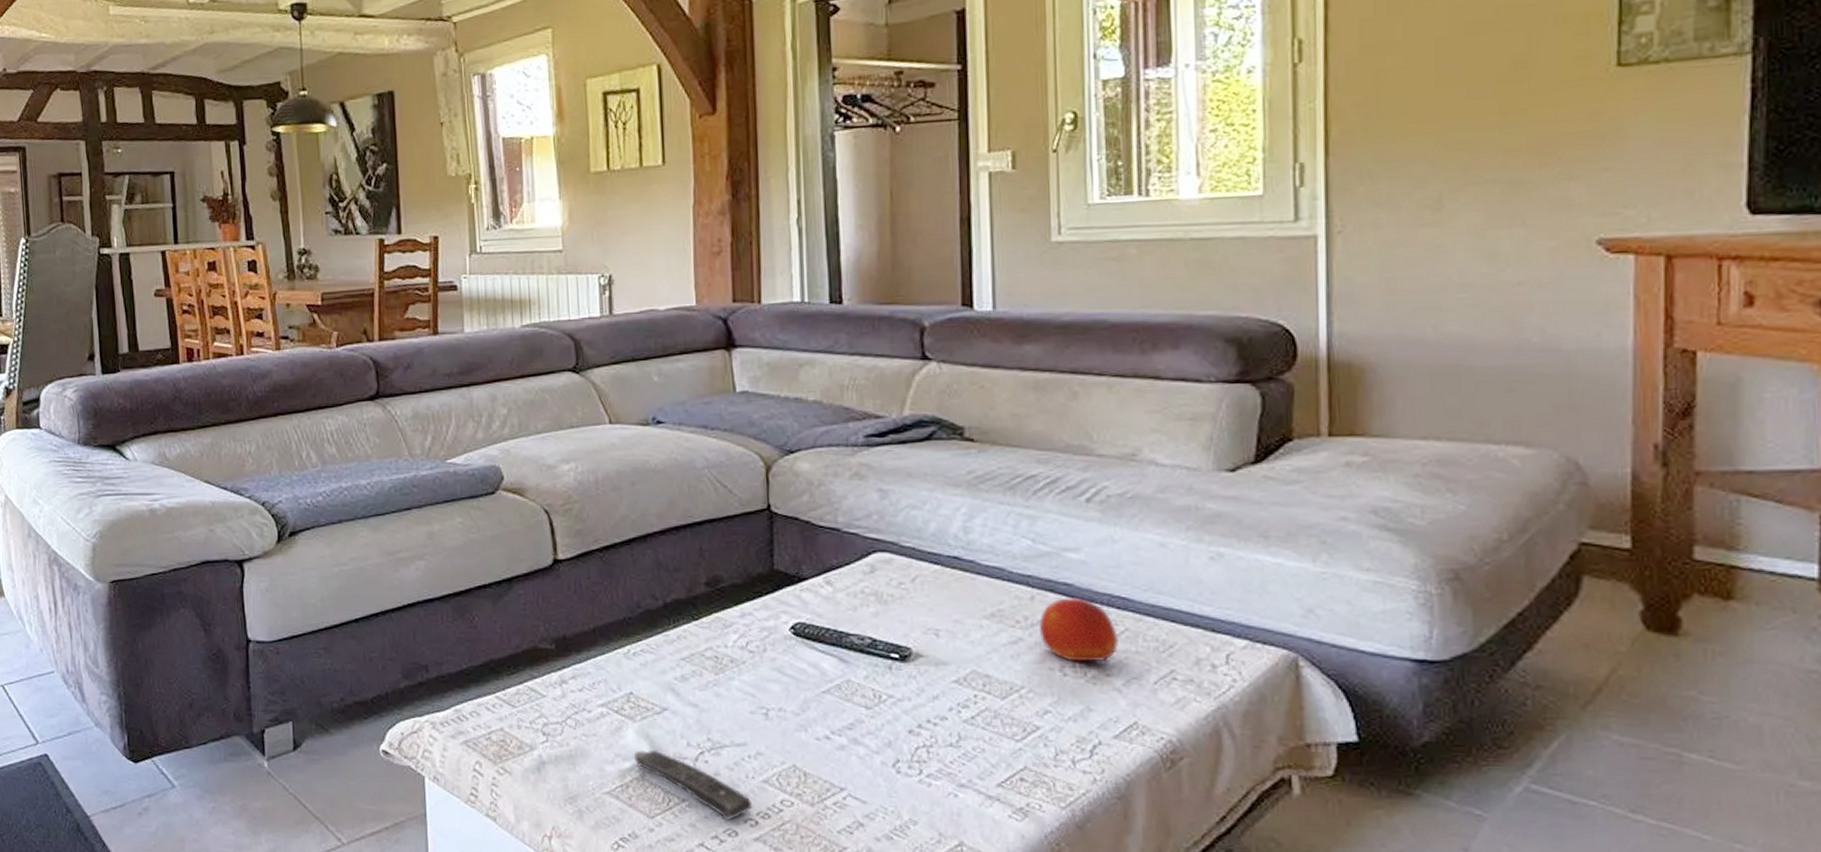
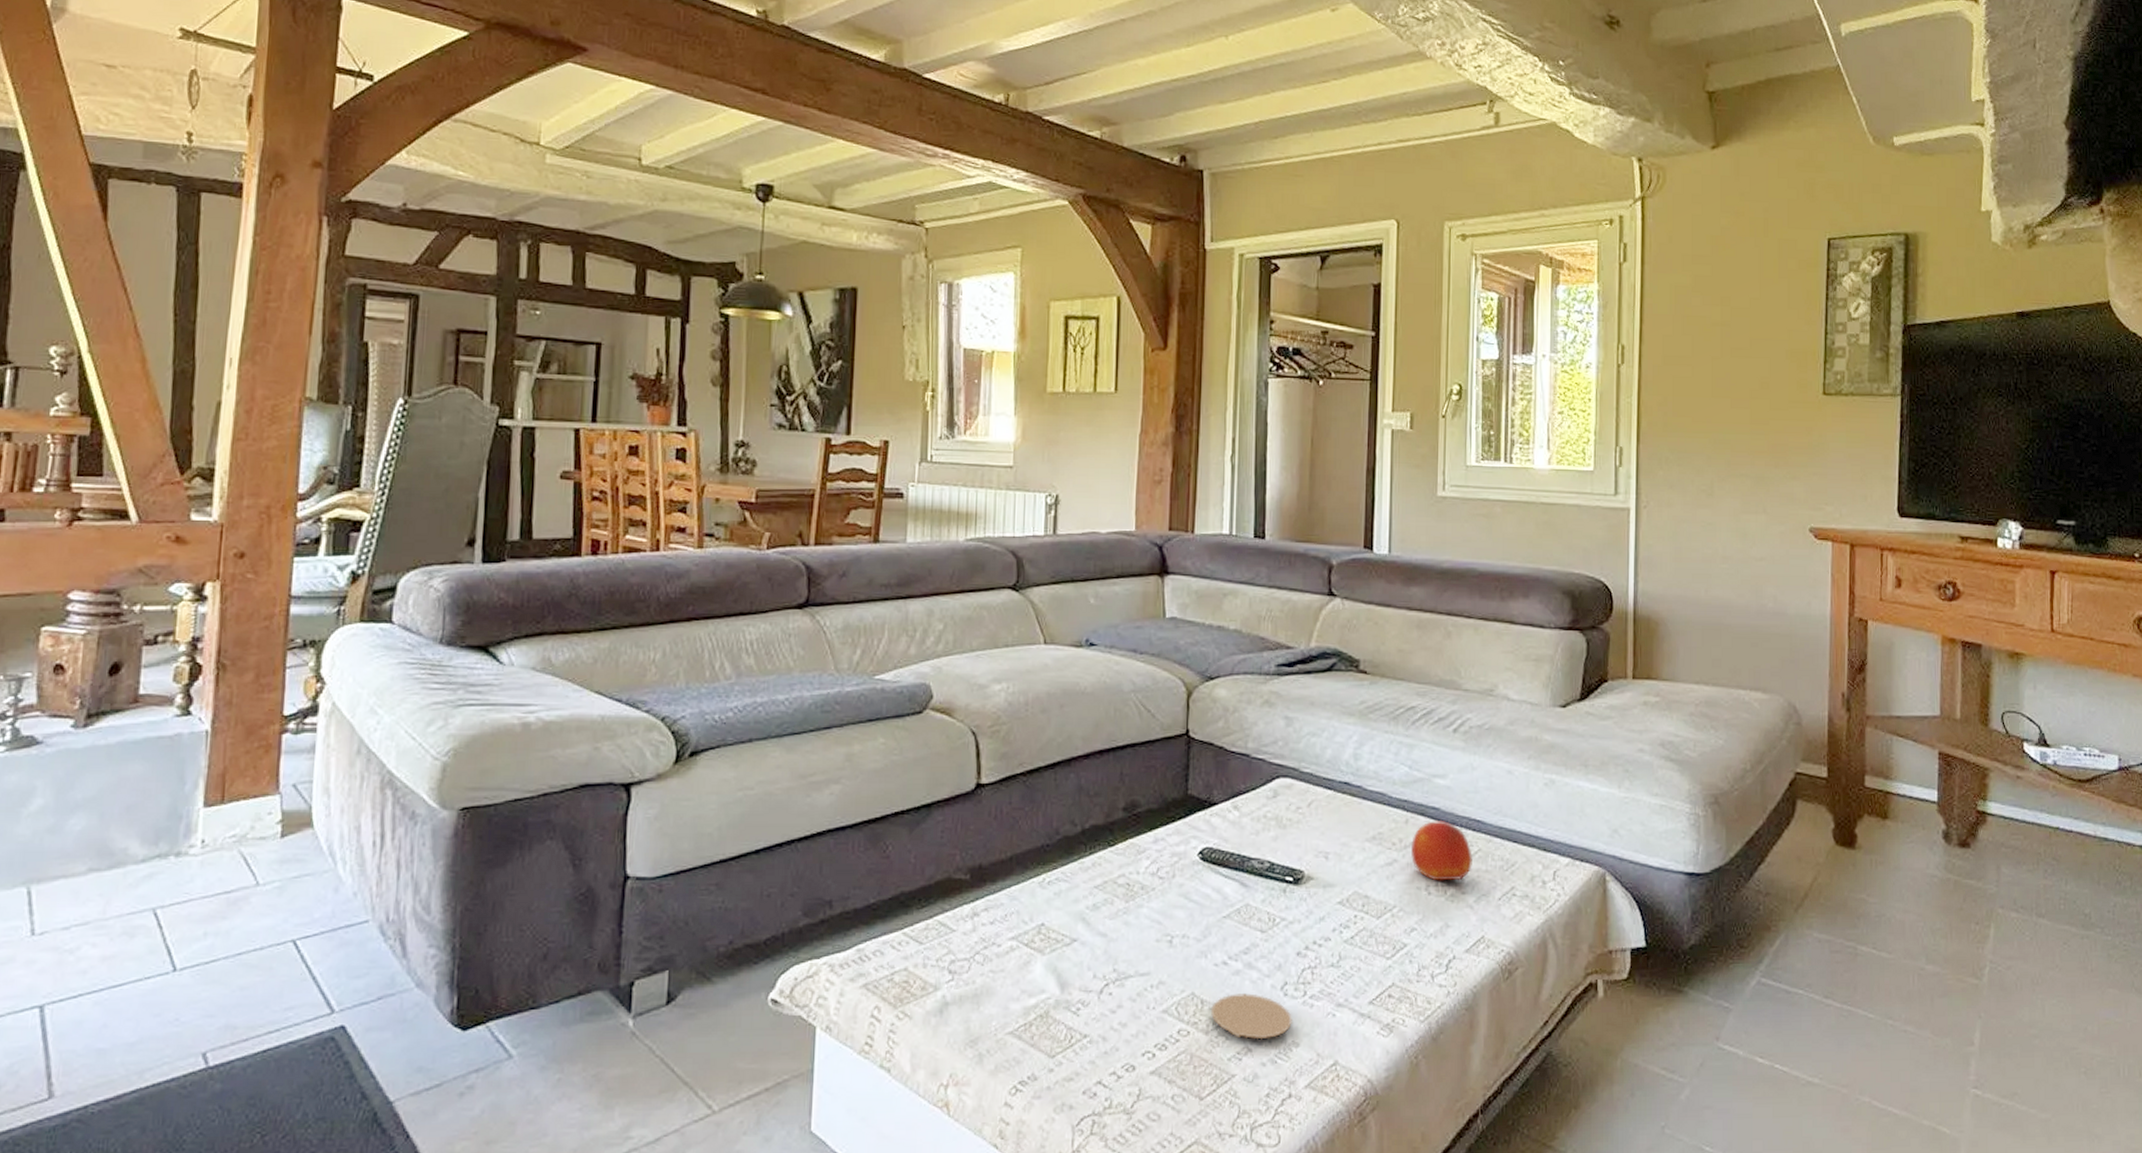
remote control: present [633,749,753,820] -> none [1039,984,1152,1054]
coaster: none [816,768,908,815] -> present [1211,993,1292,1040]

